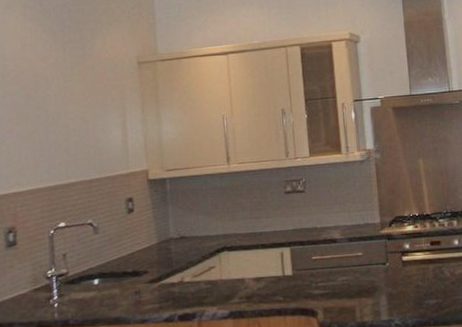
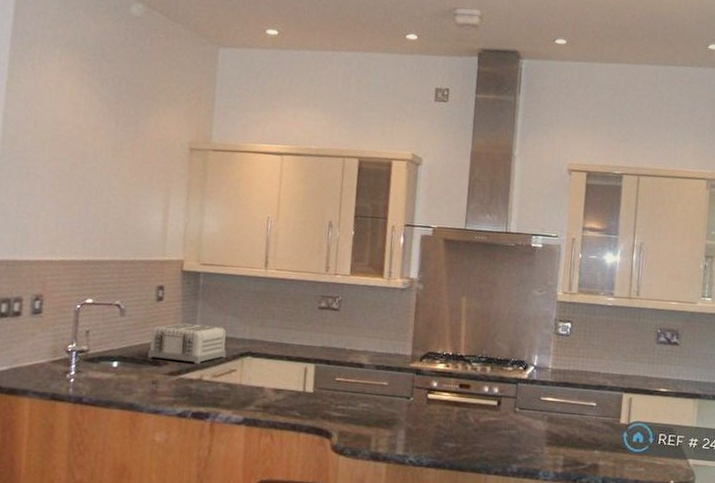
toaster: none [126,227,203,271] -> present [147,323,226,365]

